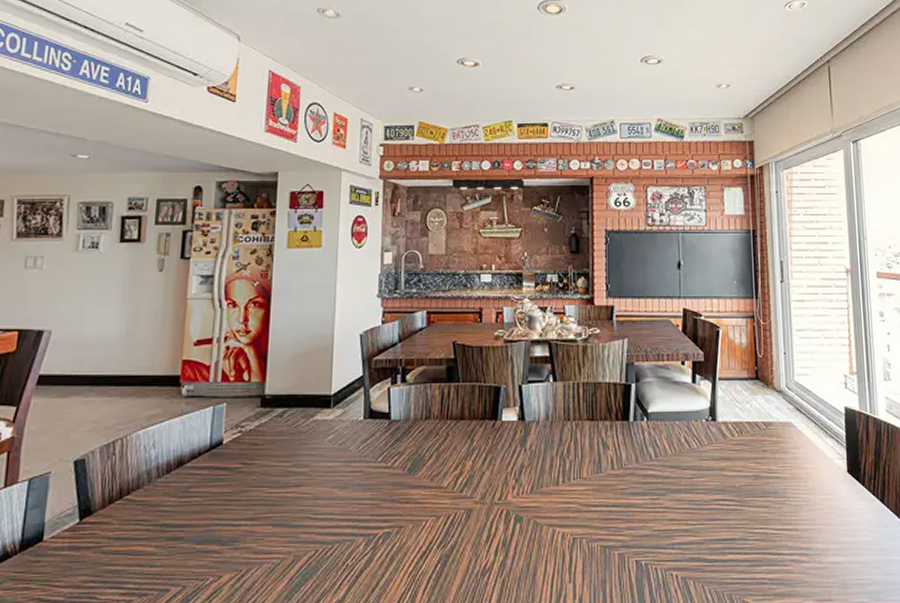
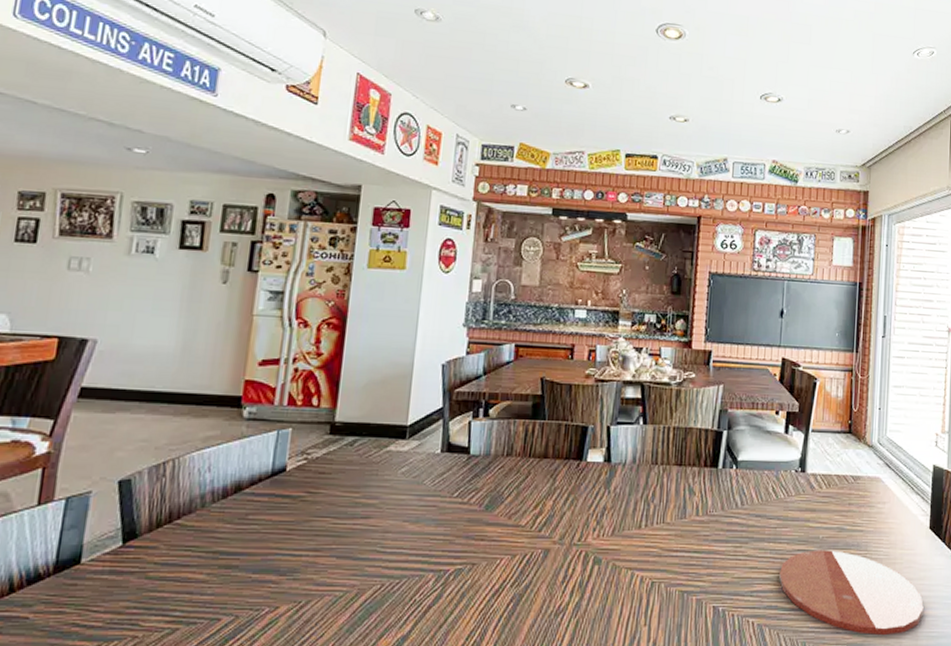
plate: none [699,498,850,585] -> present [779,550,924,636]

